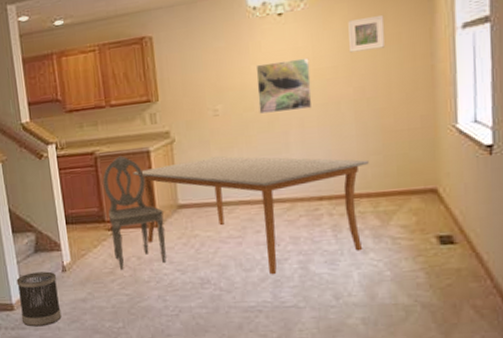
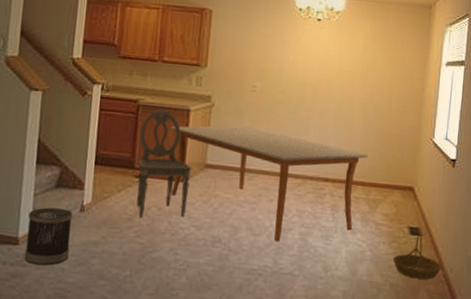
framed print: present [255,57,313,114] -> none [290,56,336,102]
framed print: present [348,14,386,53] -> none [366,39,395,67]
basket: none [421,238,490,295] -> present [393,230,442,279]

